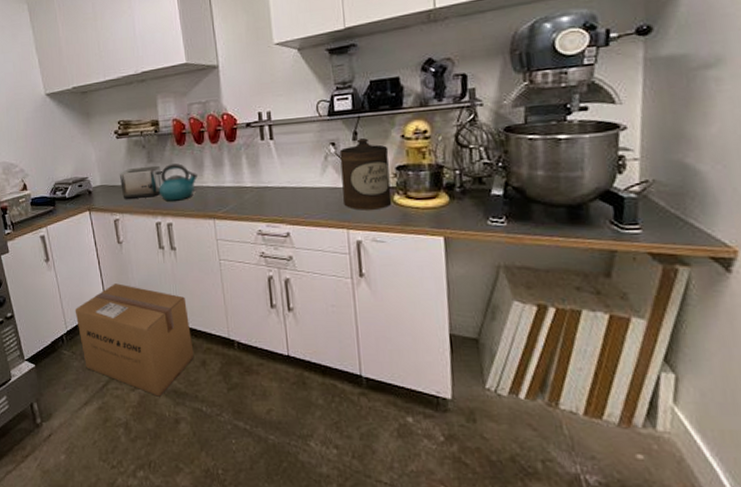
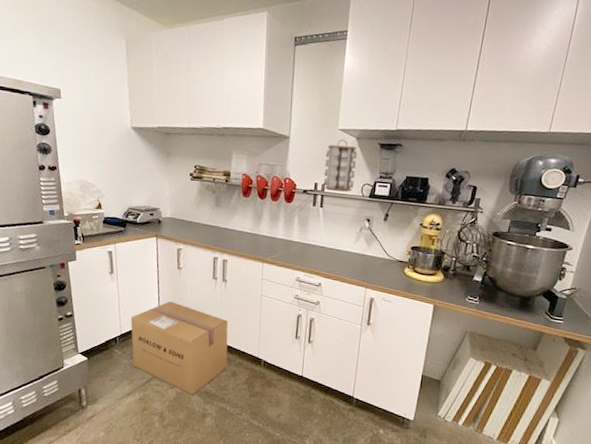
toaster: present [119,165,163,199] -> none [188,208,226,236]
kettle: present [158,163,199,201] -> none [220,211,257,243]
spice rack: none [264,54,307,118] -> present [324,139,358,192]
canister: present [339,138,392,211] -> none [367,220,409,277]

